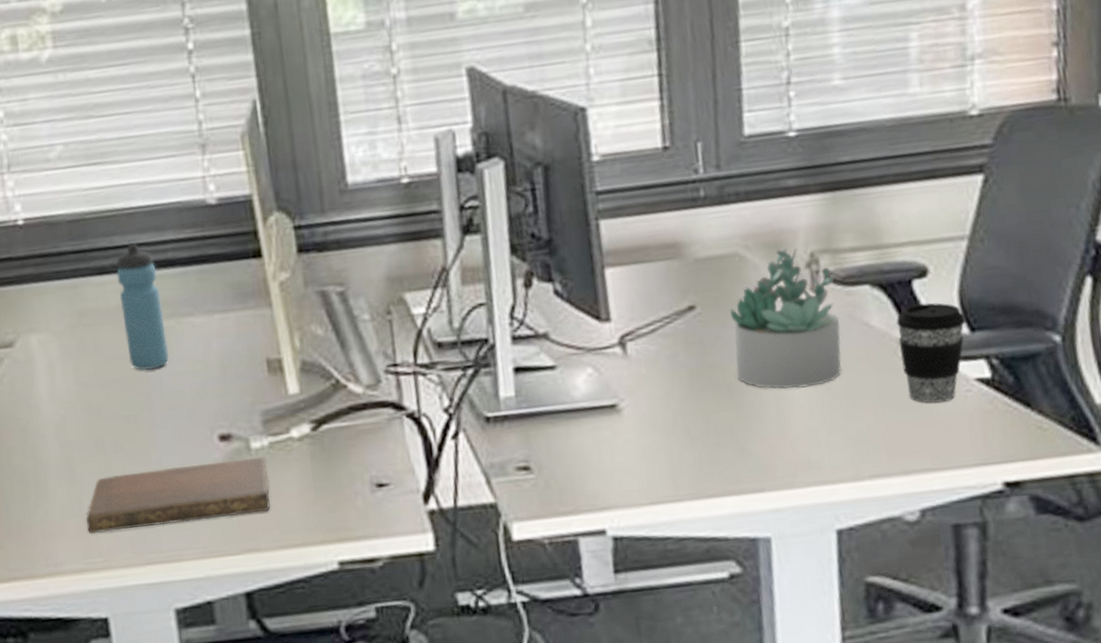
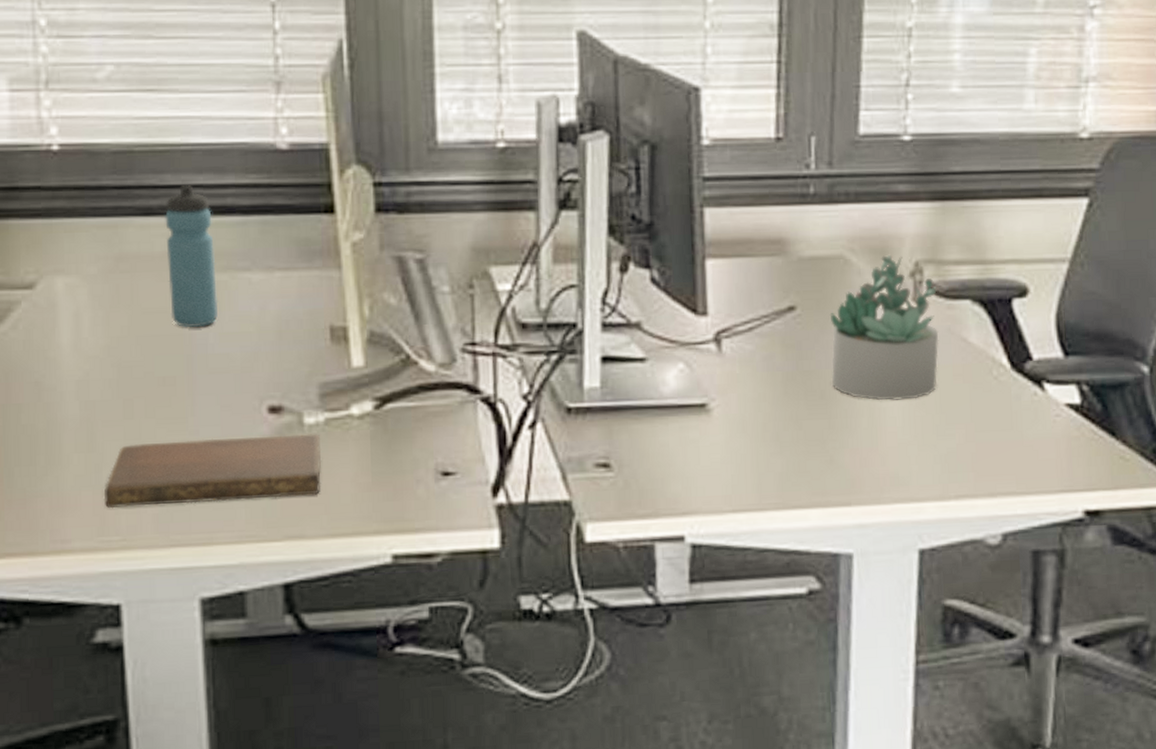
coffee cup: present [896,302,966,403] -> none [993,323,1061,426]

